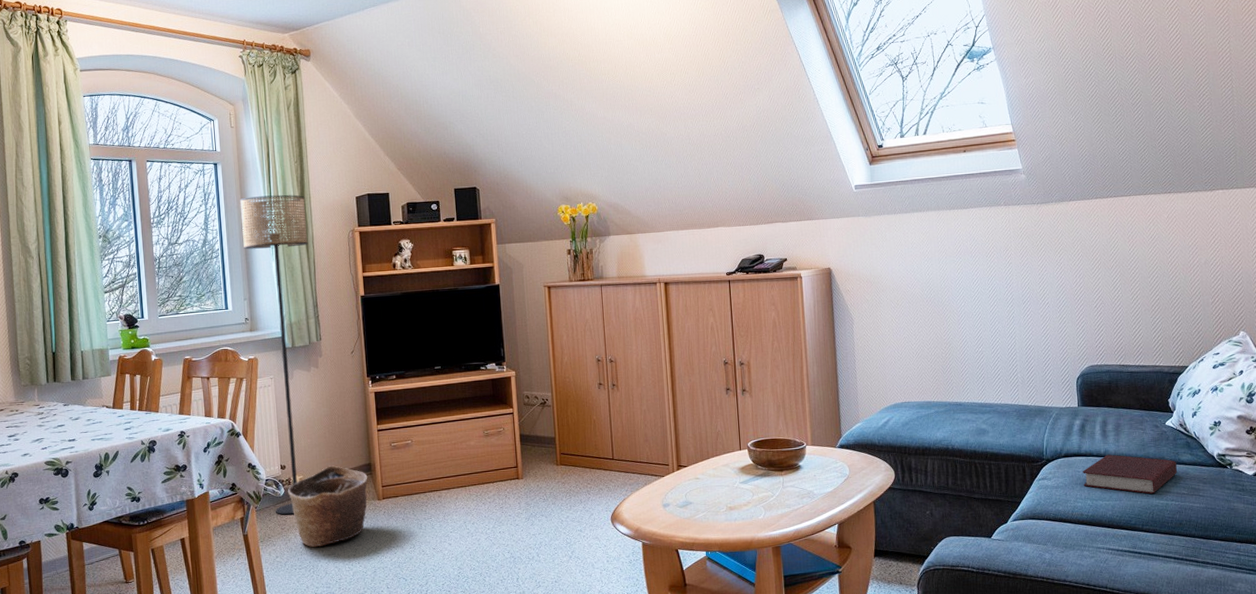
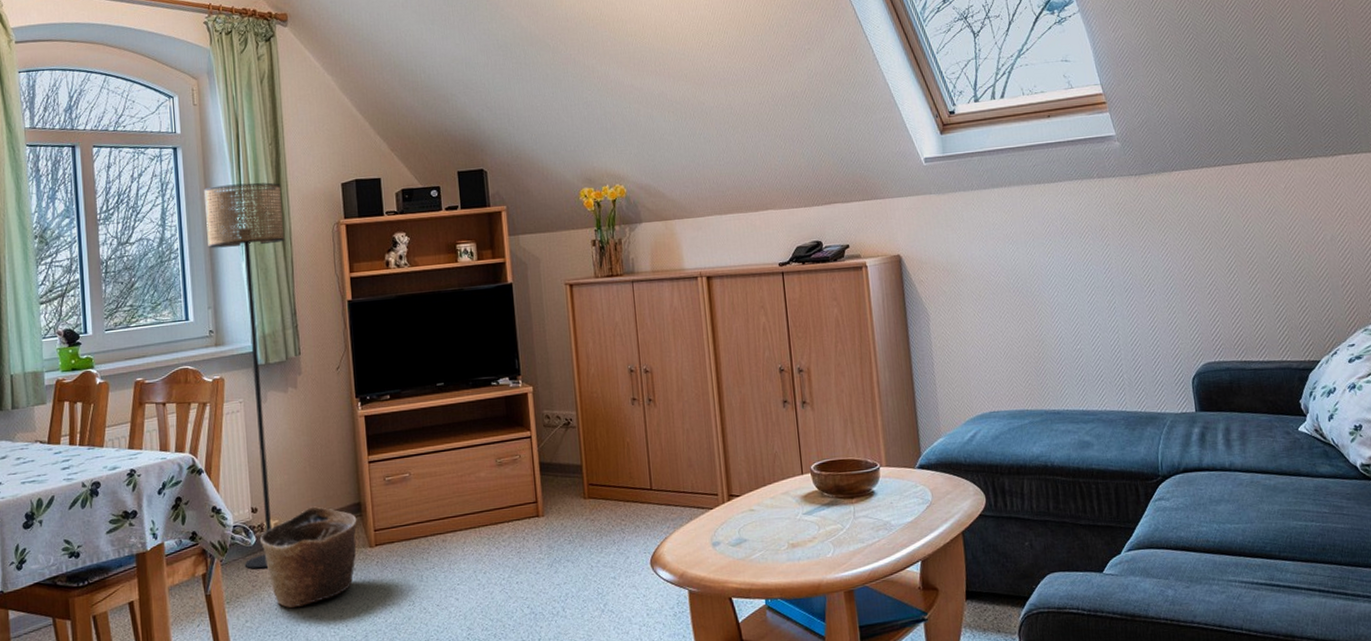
book: present [1083,454,1177,494] -> none [1205,467,1316,514]

